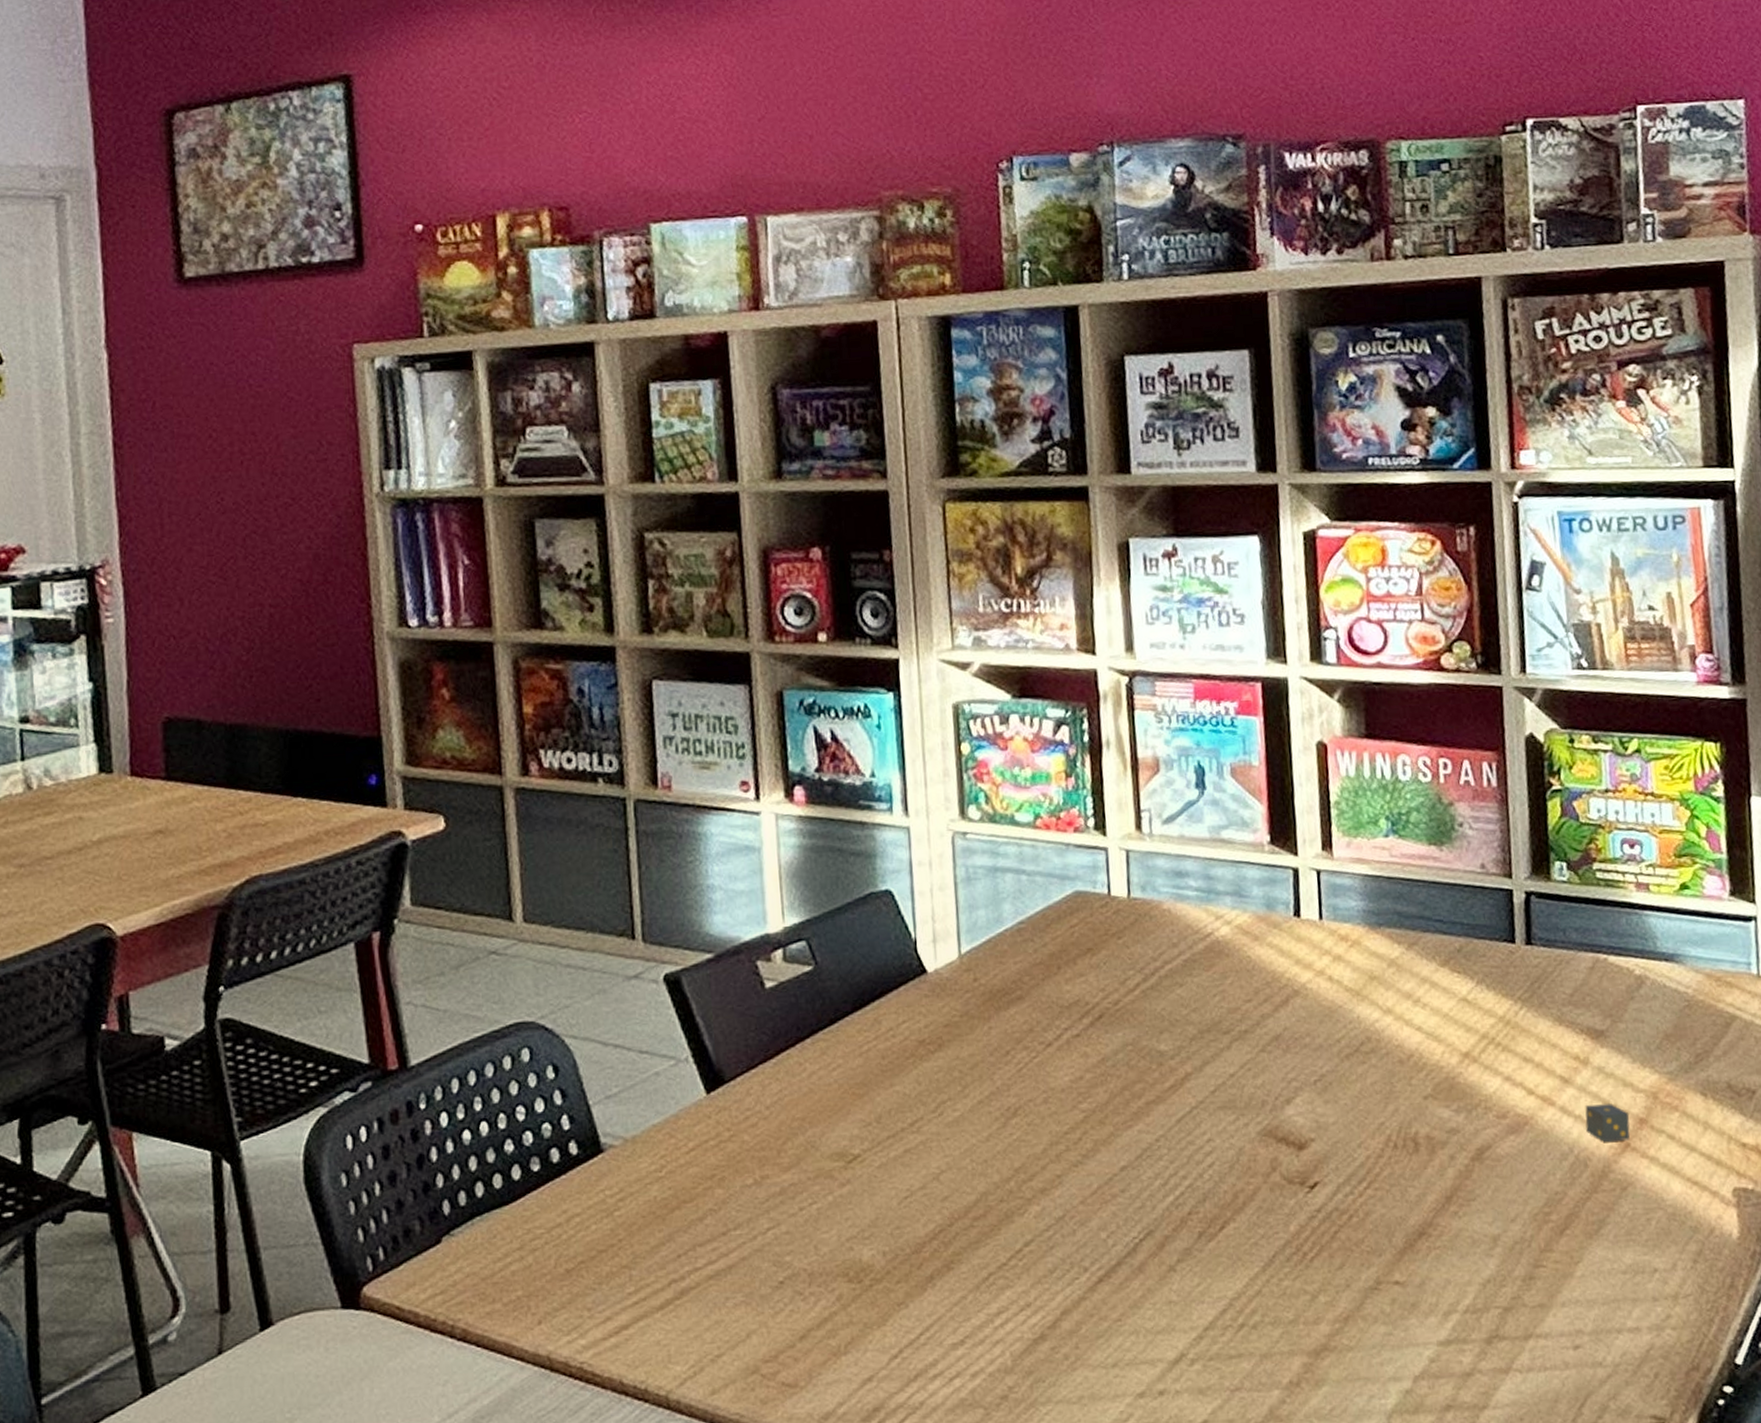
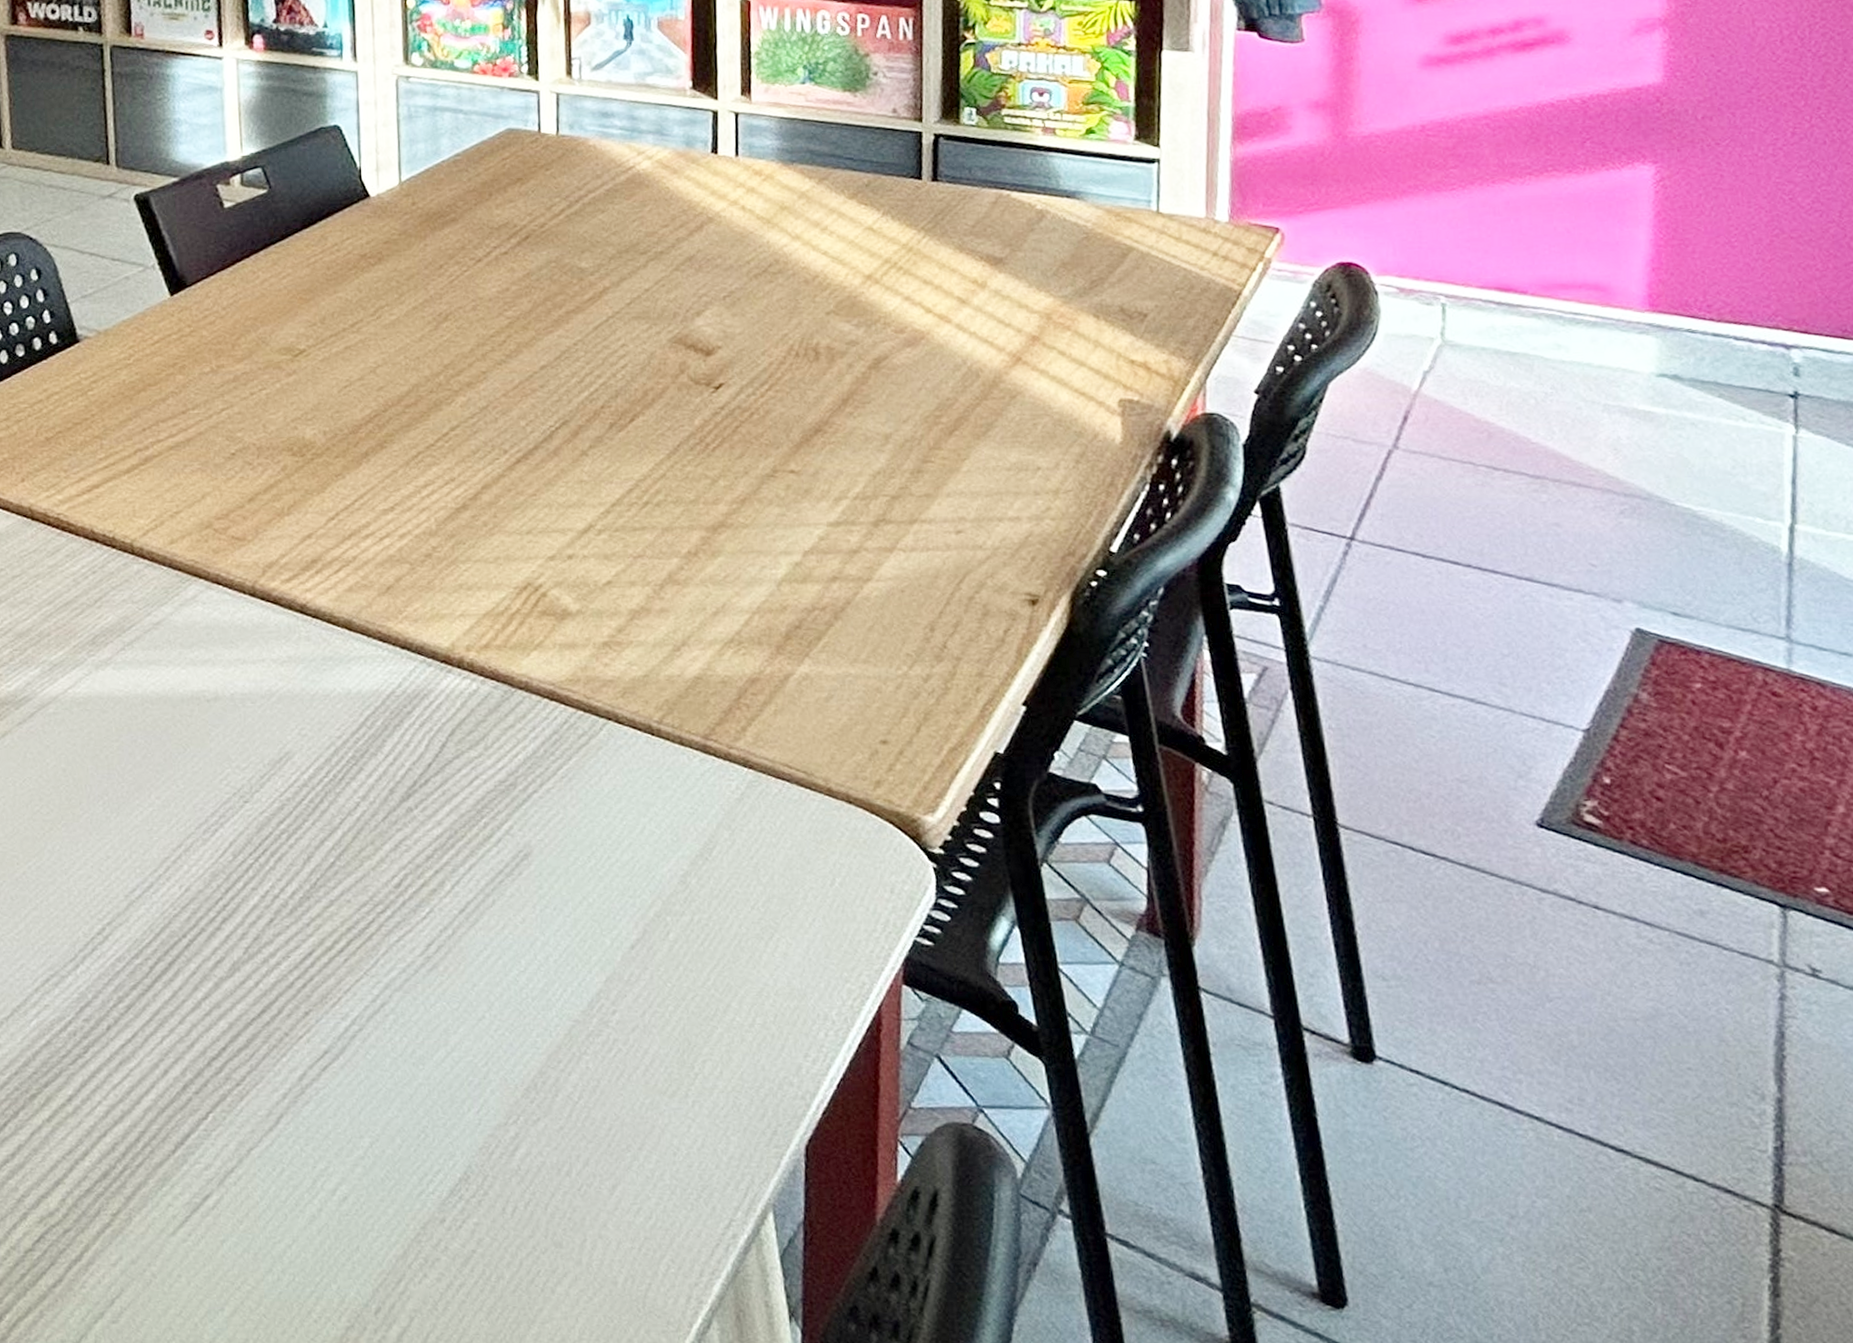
dice: present [1585,1104,1630,1142] -> none [979,322,1023,356]

